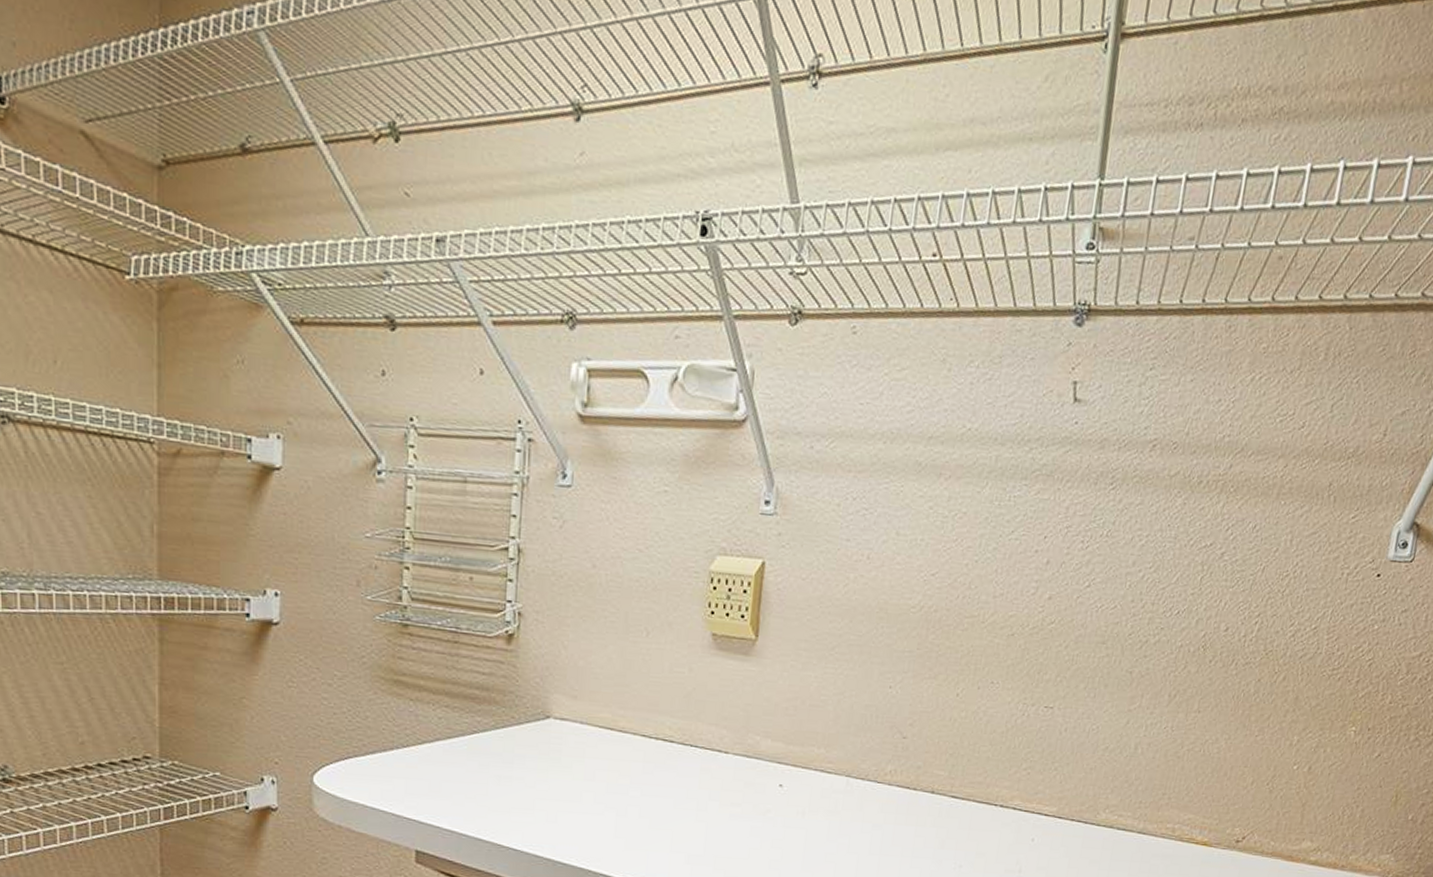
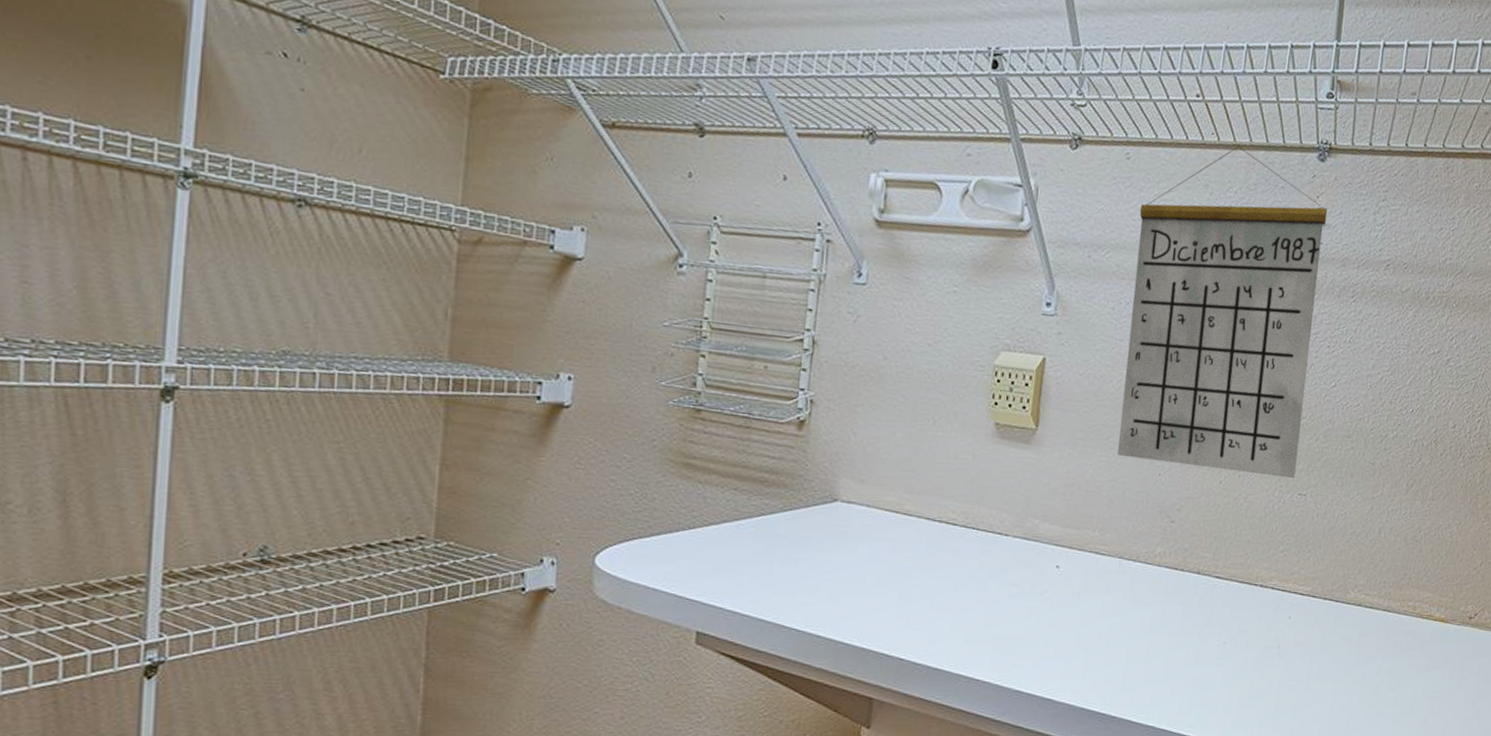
calendar: none [844,312,1084,689] -> present [1118,146,1328,478]

